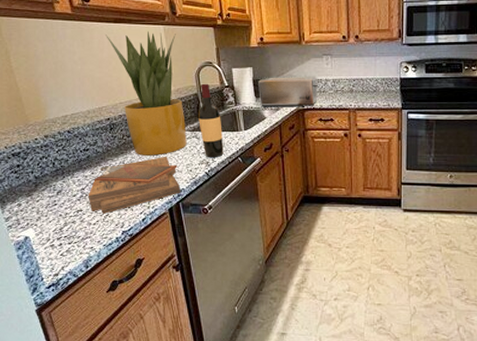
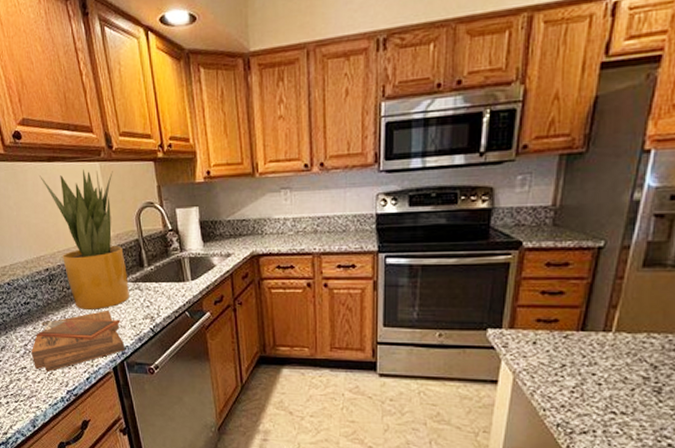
wine bottle: present [197,83,224,158] -> none [139,227,169,312]
toaster: present [258,77,318,107] -> none [206,215,275,254]

